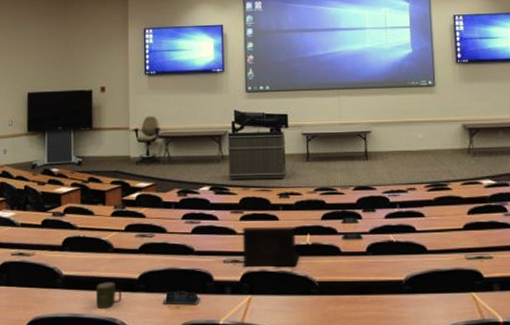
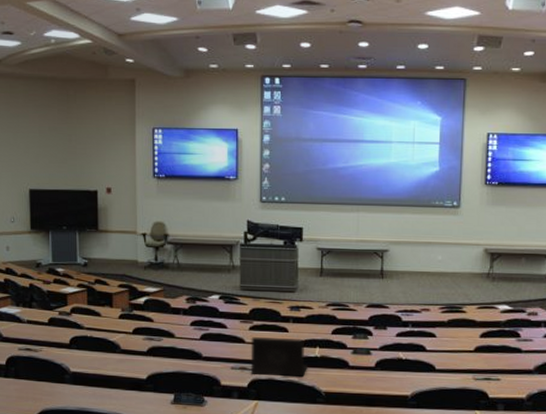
mug: present [95,282,121,309] -> none [103,380,129,405]

